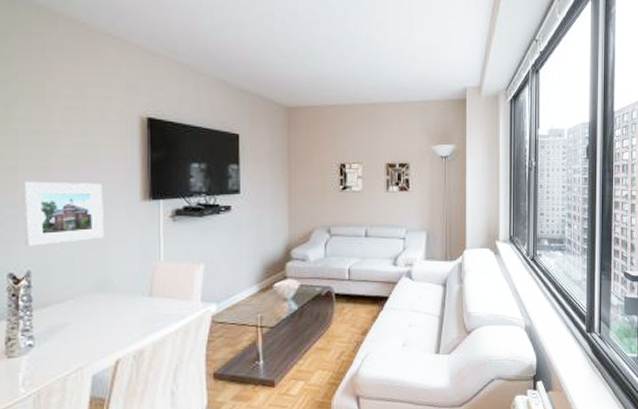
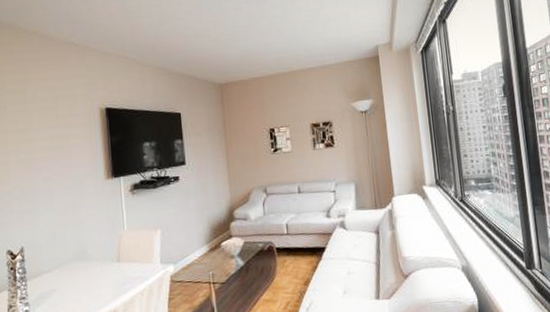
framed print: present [23,181,104,246] -> none [14,168,78,227]

